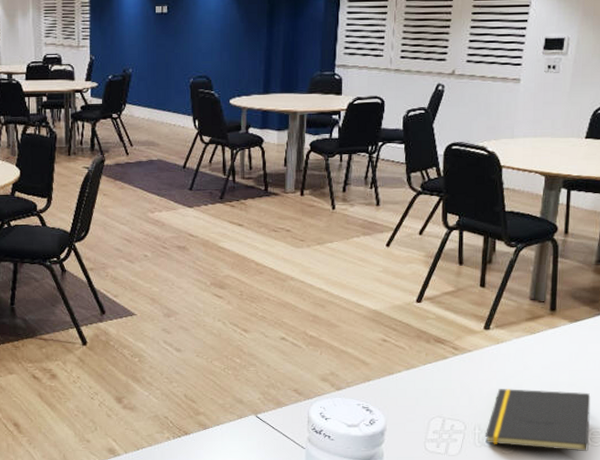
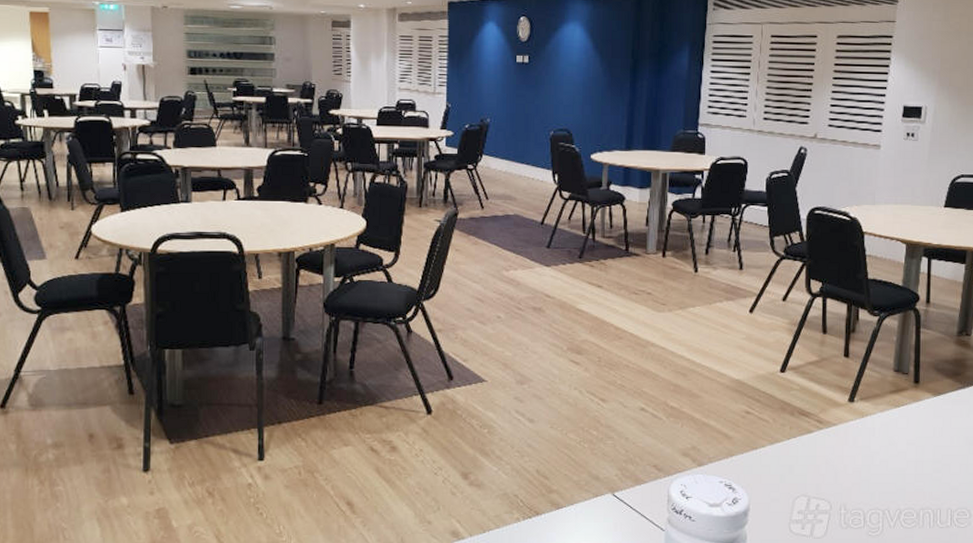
notepad: present [484,389,591,452] -> none [850,465,956,534]

